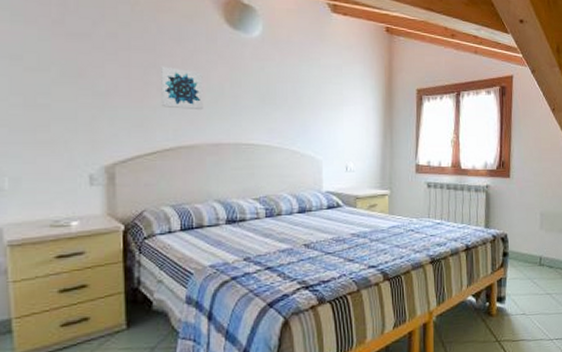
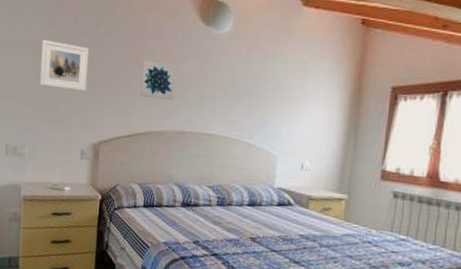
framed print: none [13,40,88,105] -> present [40,39,90,92]

